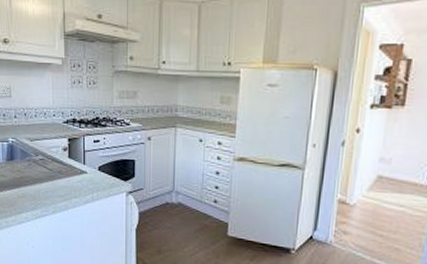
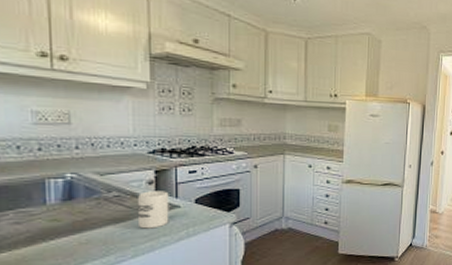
cup: none [55,156,79,190] -> present [137,191,169,229]

